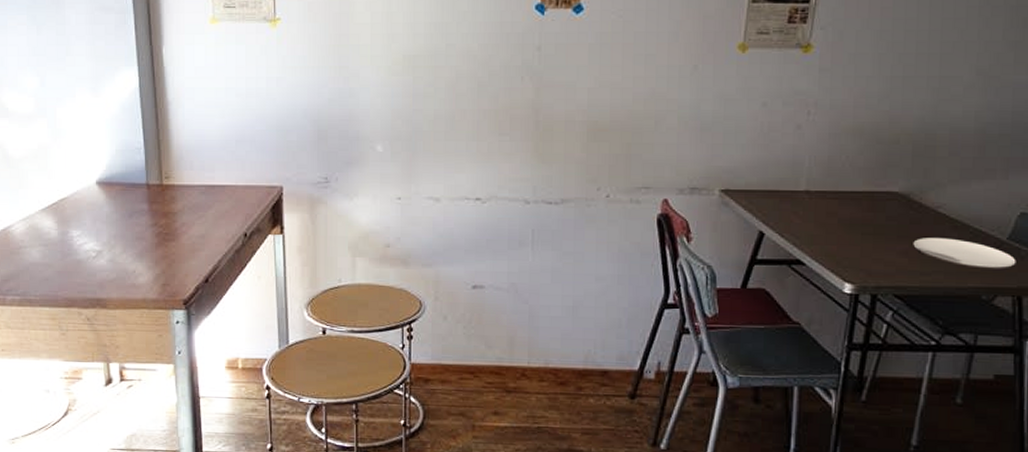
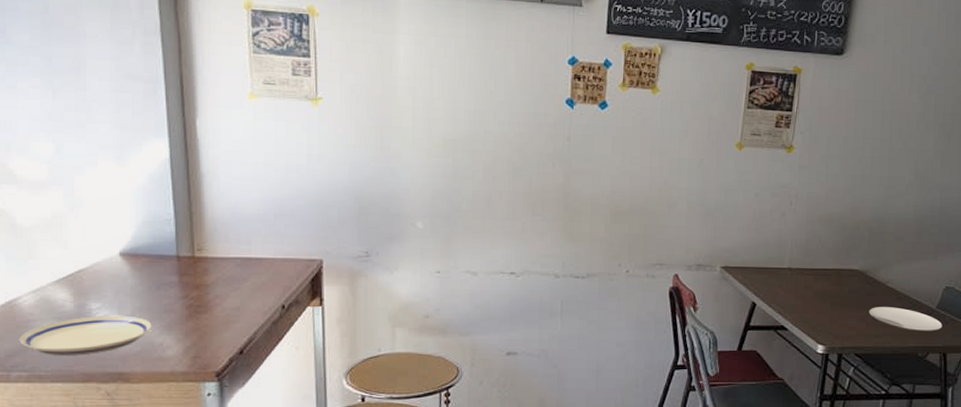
plate: none [12,242,126,281] -> present [19,315,152,355]

